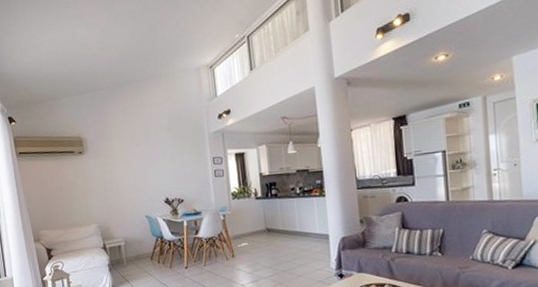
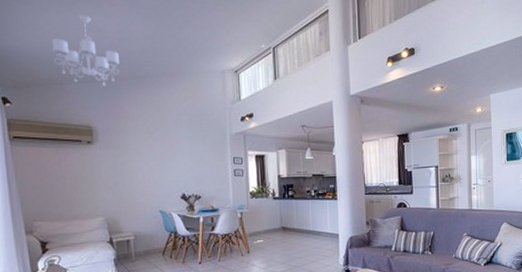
chandelier: none [44,30,103,98] -> present [51,15,120,87]

